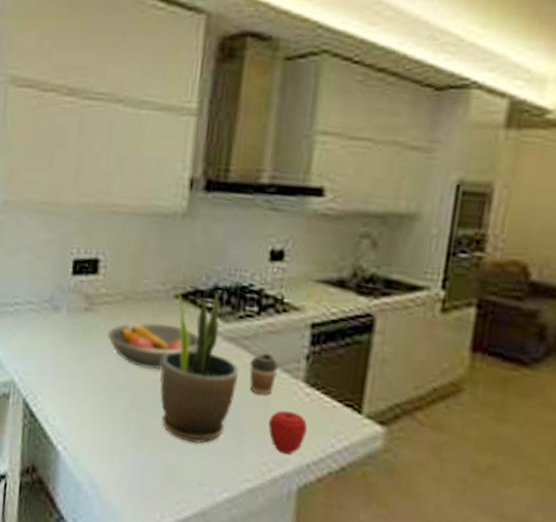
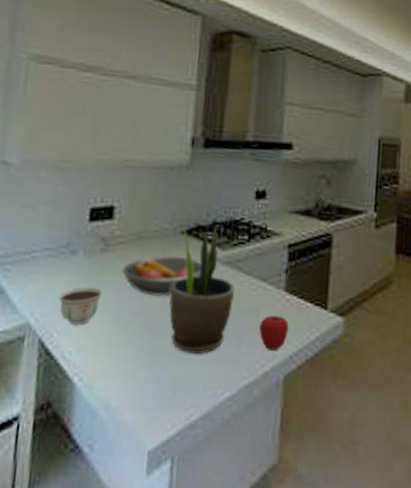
bowl: none [41,348,88,390] -> present [58,287,104,325]
coffee cup: present [249,353,278,396] -> none [243,272,265,306]

